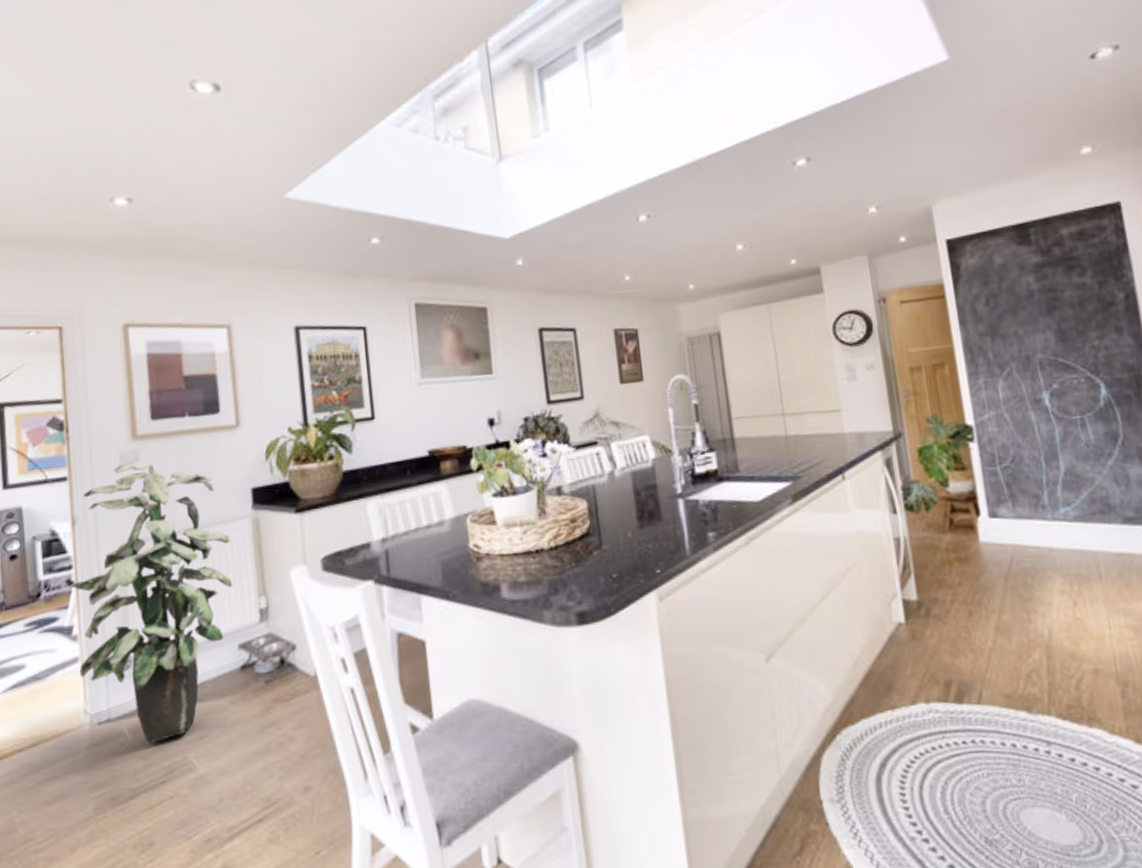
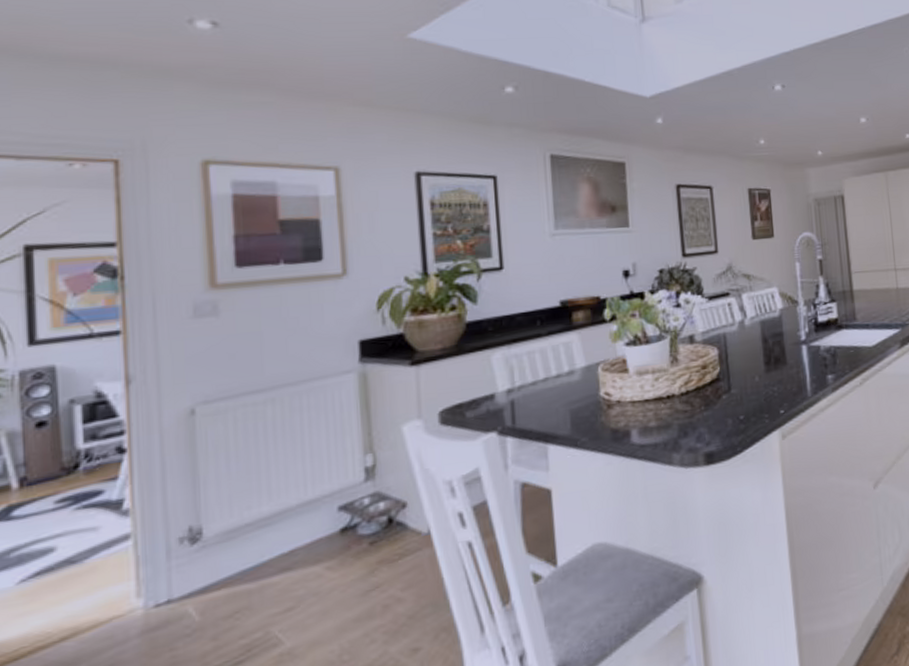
indoor plant: present [69,461,233,744] -> none [119,312,334,623]

